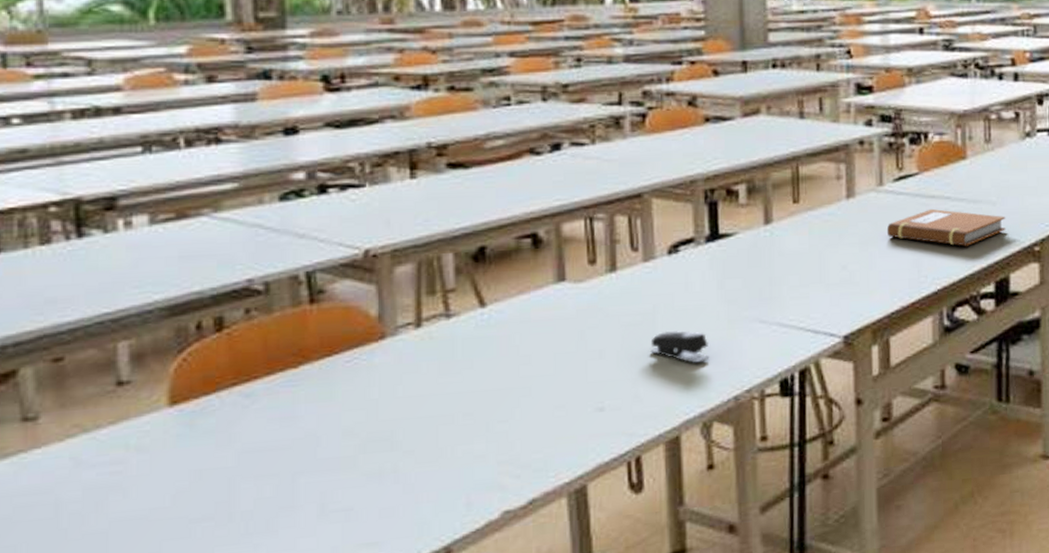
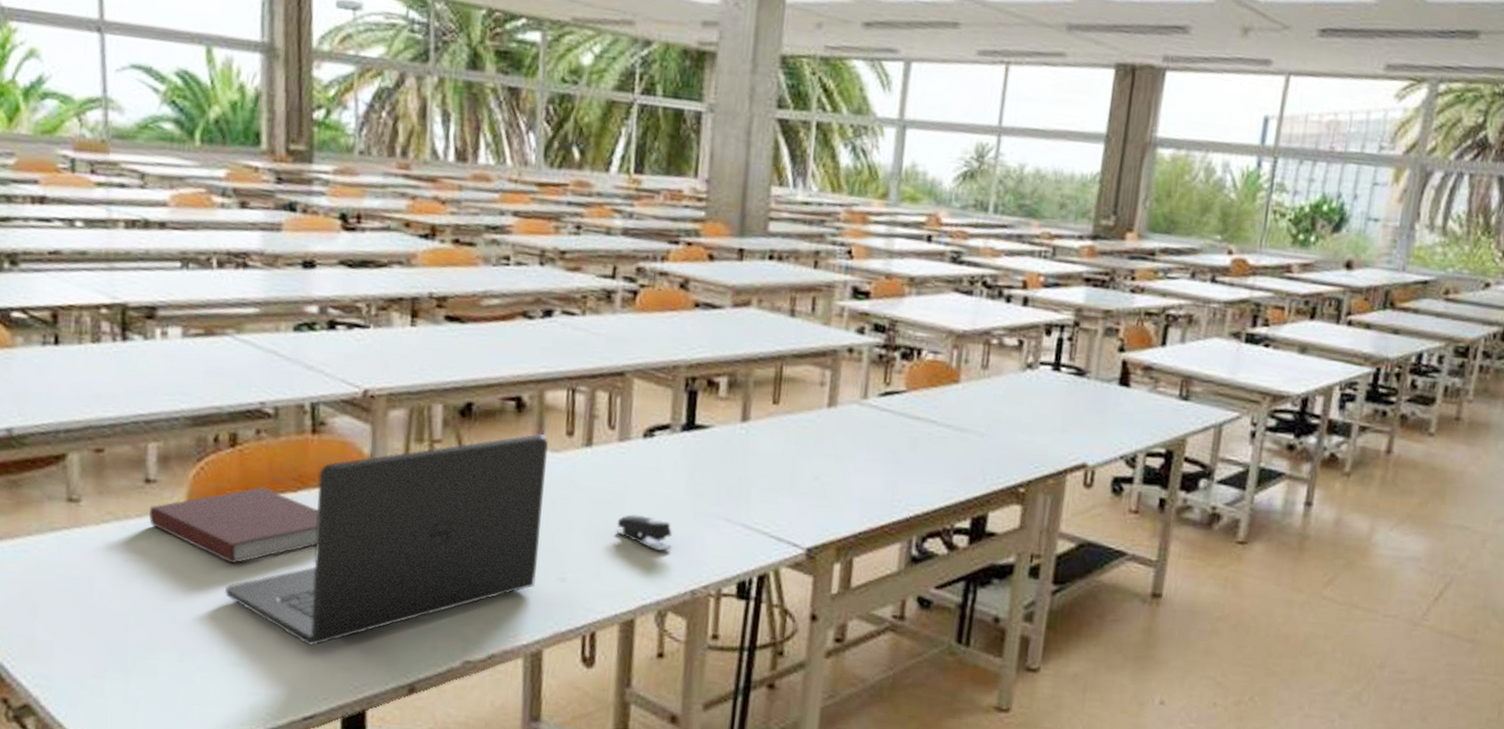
notebook: none [125,368,326,457] -> present [149,487,319,564]
laptop: none [221,267,573,528] -> present [224,434,548,646]
notebook: present [886,208,1006,246] -> none [864,430,993,476]

